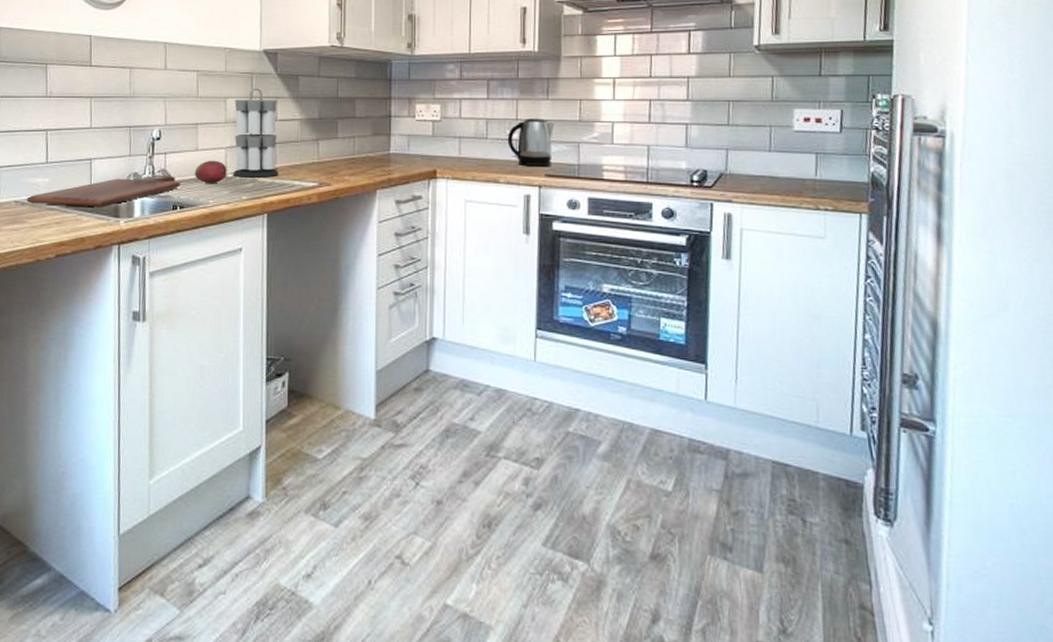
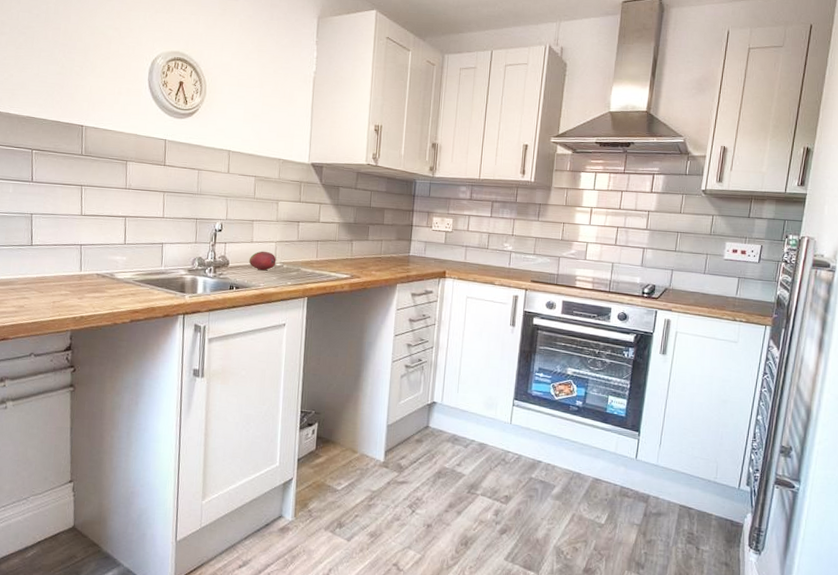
cutting board: present [26,174,180,208] -> none [106,260,237,284]
spice rack: present [233,88,279,178] -> none [281,194,320,269]
kettle: present [507,117,553,167] -> none [503,234,541,275]

